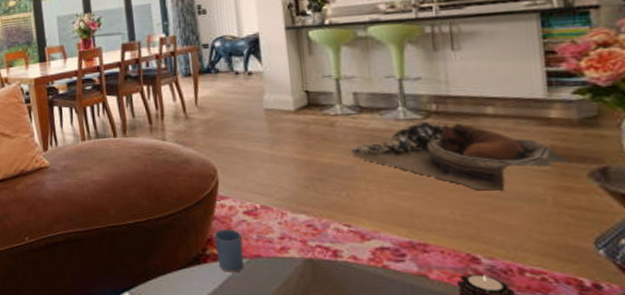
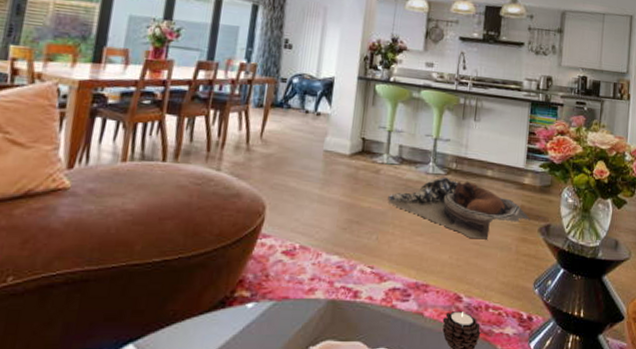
mug: present [213,229,244,273] -> none [244,269,275,316]

